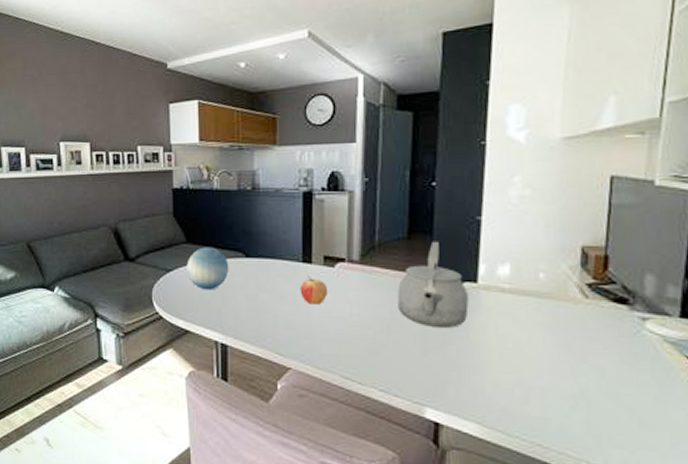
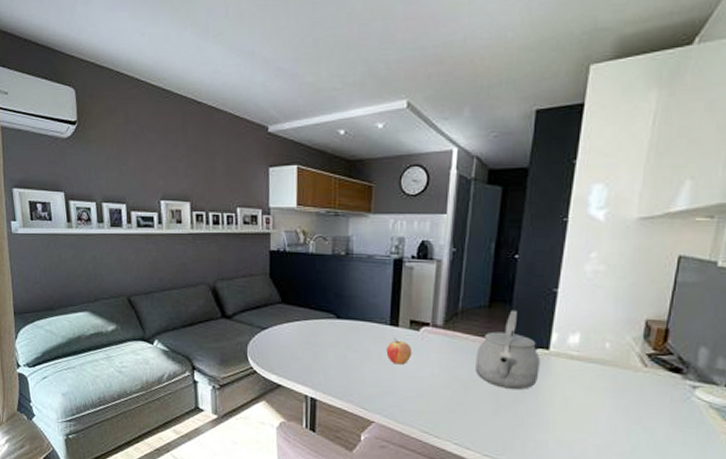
decorative ball: present [186,247,229,290] -> none [281,307,321,348]

